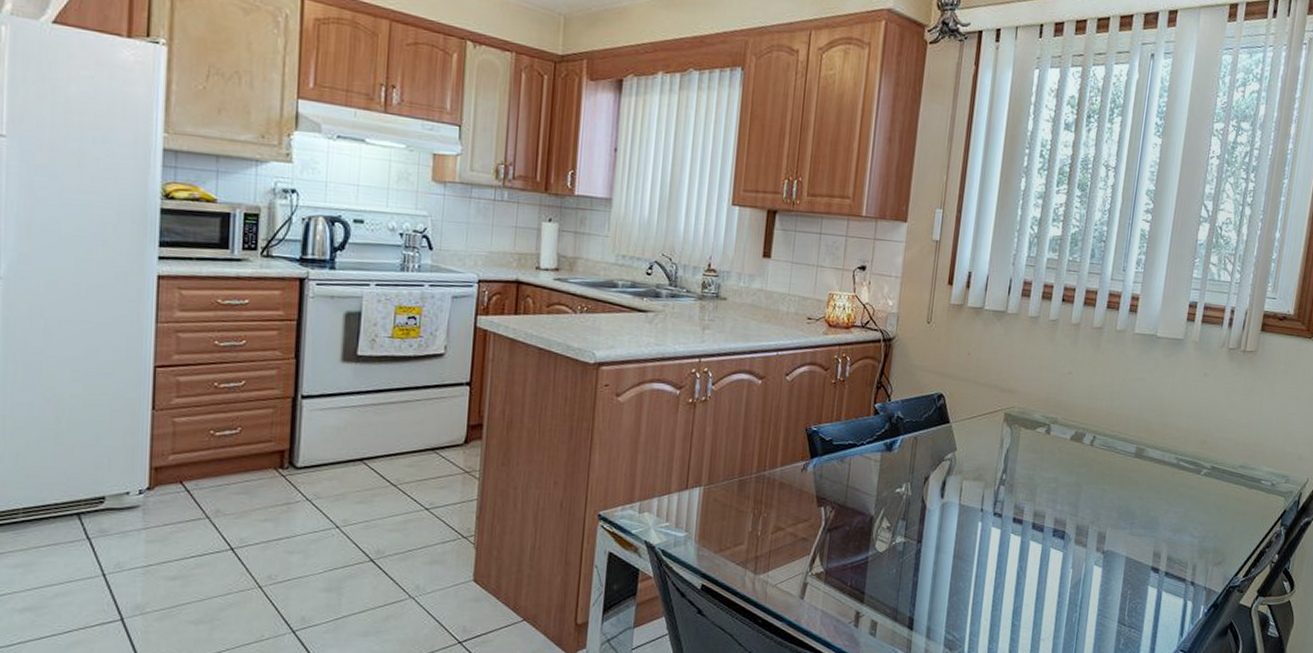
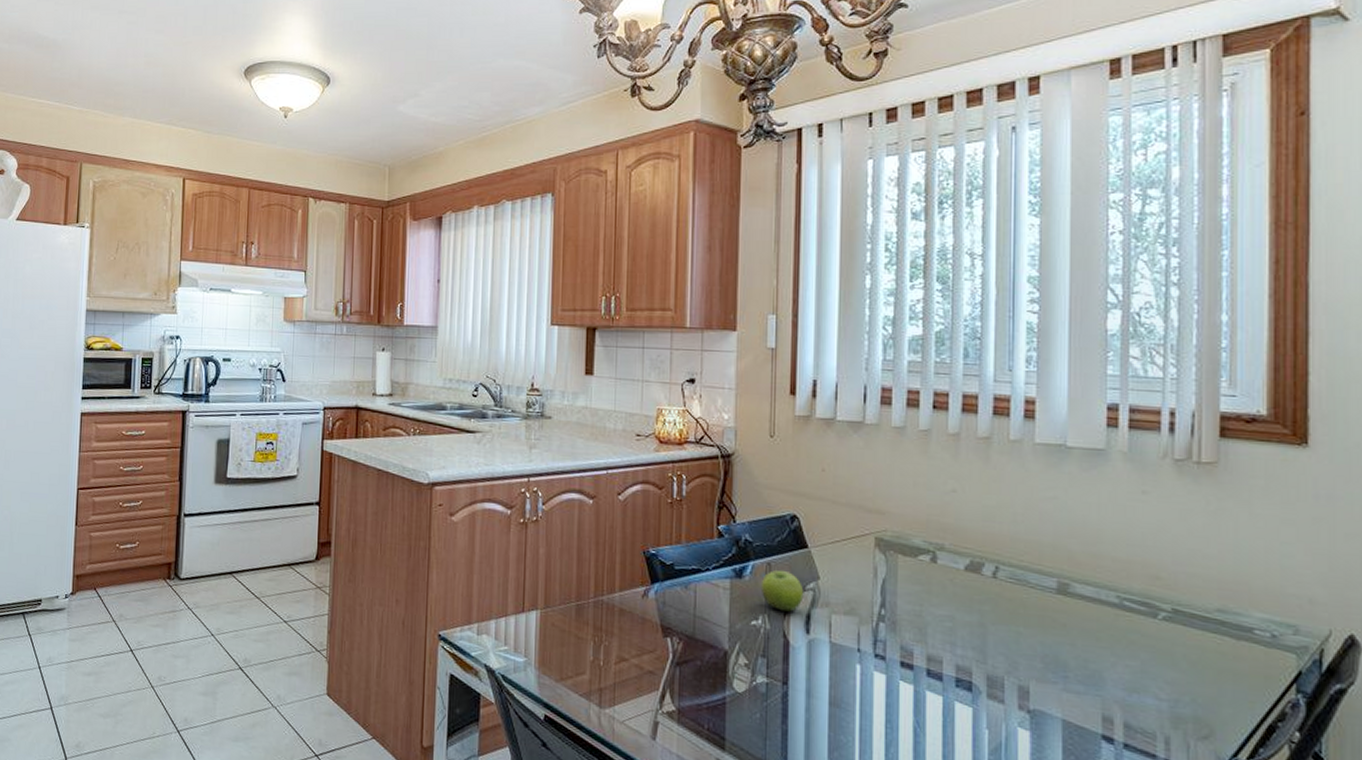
fruit: none [906,443,943,480] -> present [760,570,804,612]

